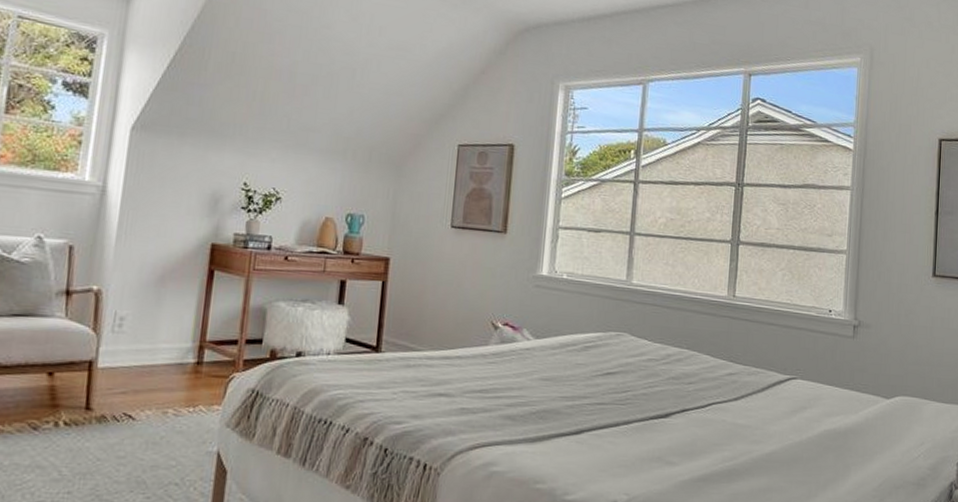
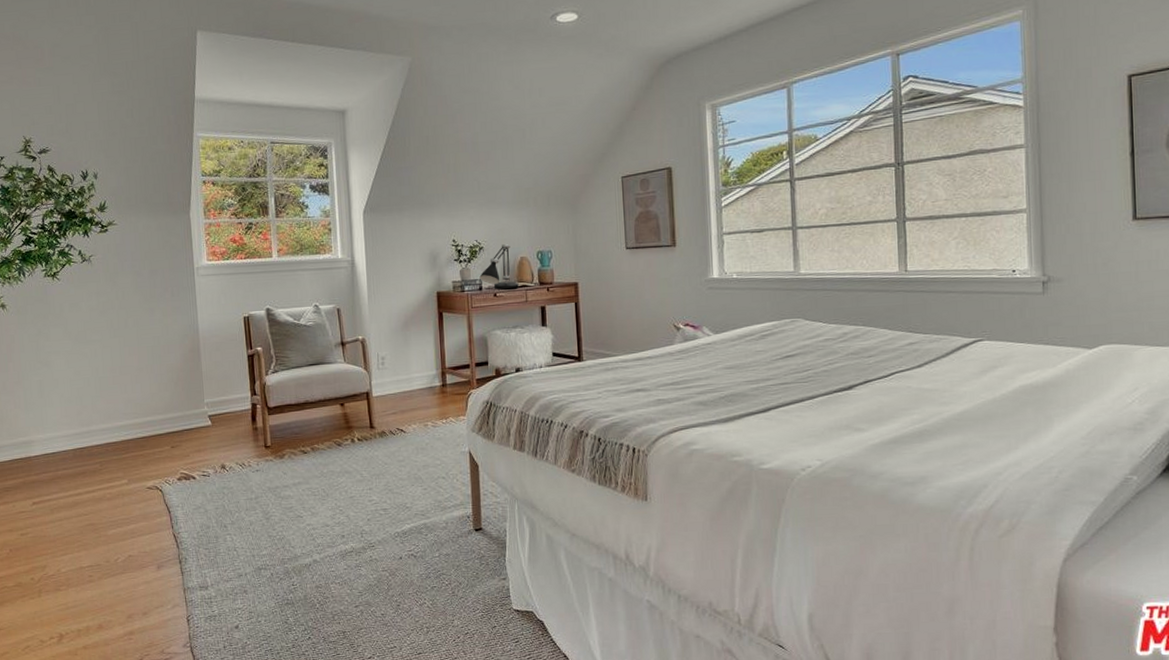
desk lamp: none [270,198,318,256] -> present [479,244,519,291]

